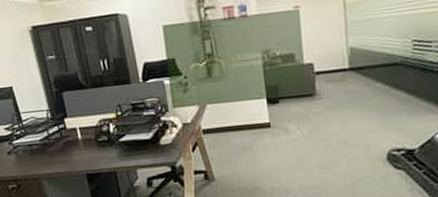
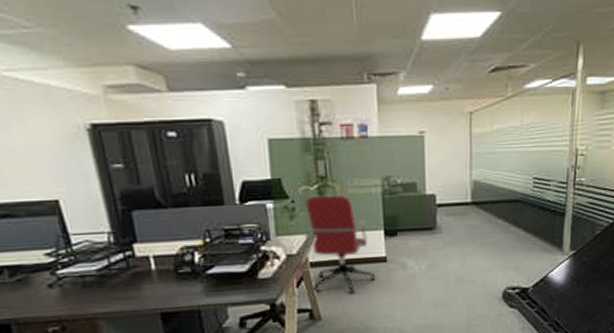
office chair: none [196,68,262,158] -> present [305,194,376,295]

